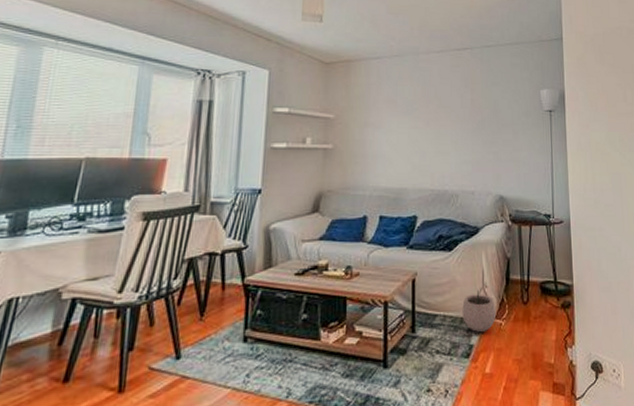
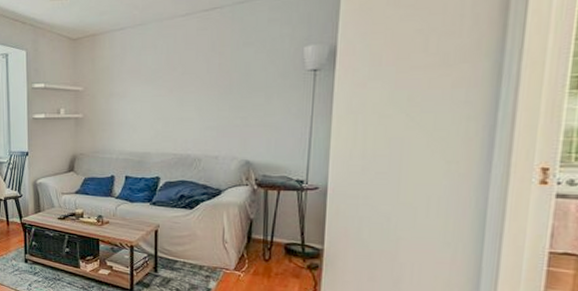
plant pot: present [462,286,496,332] -> none [201,242,235,279]

